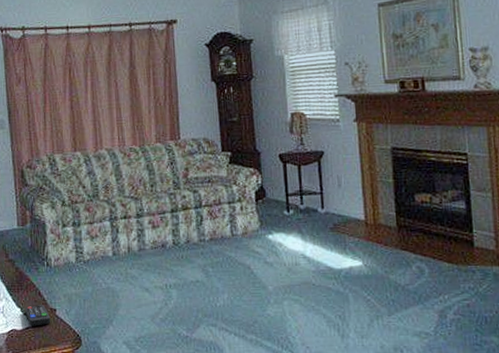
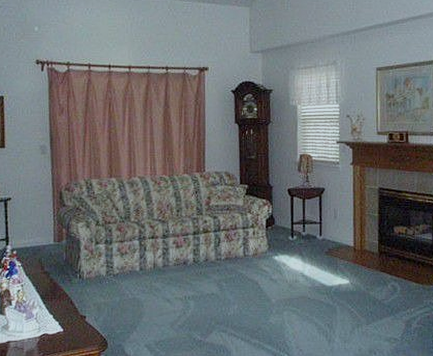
remote control: present [25,305,51,326] -> none [57,312,81,331]

